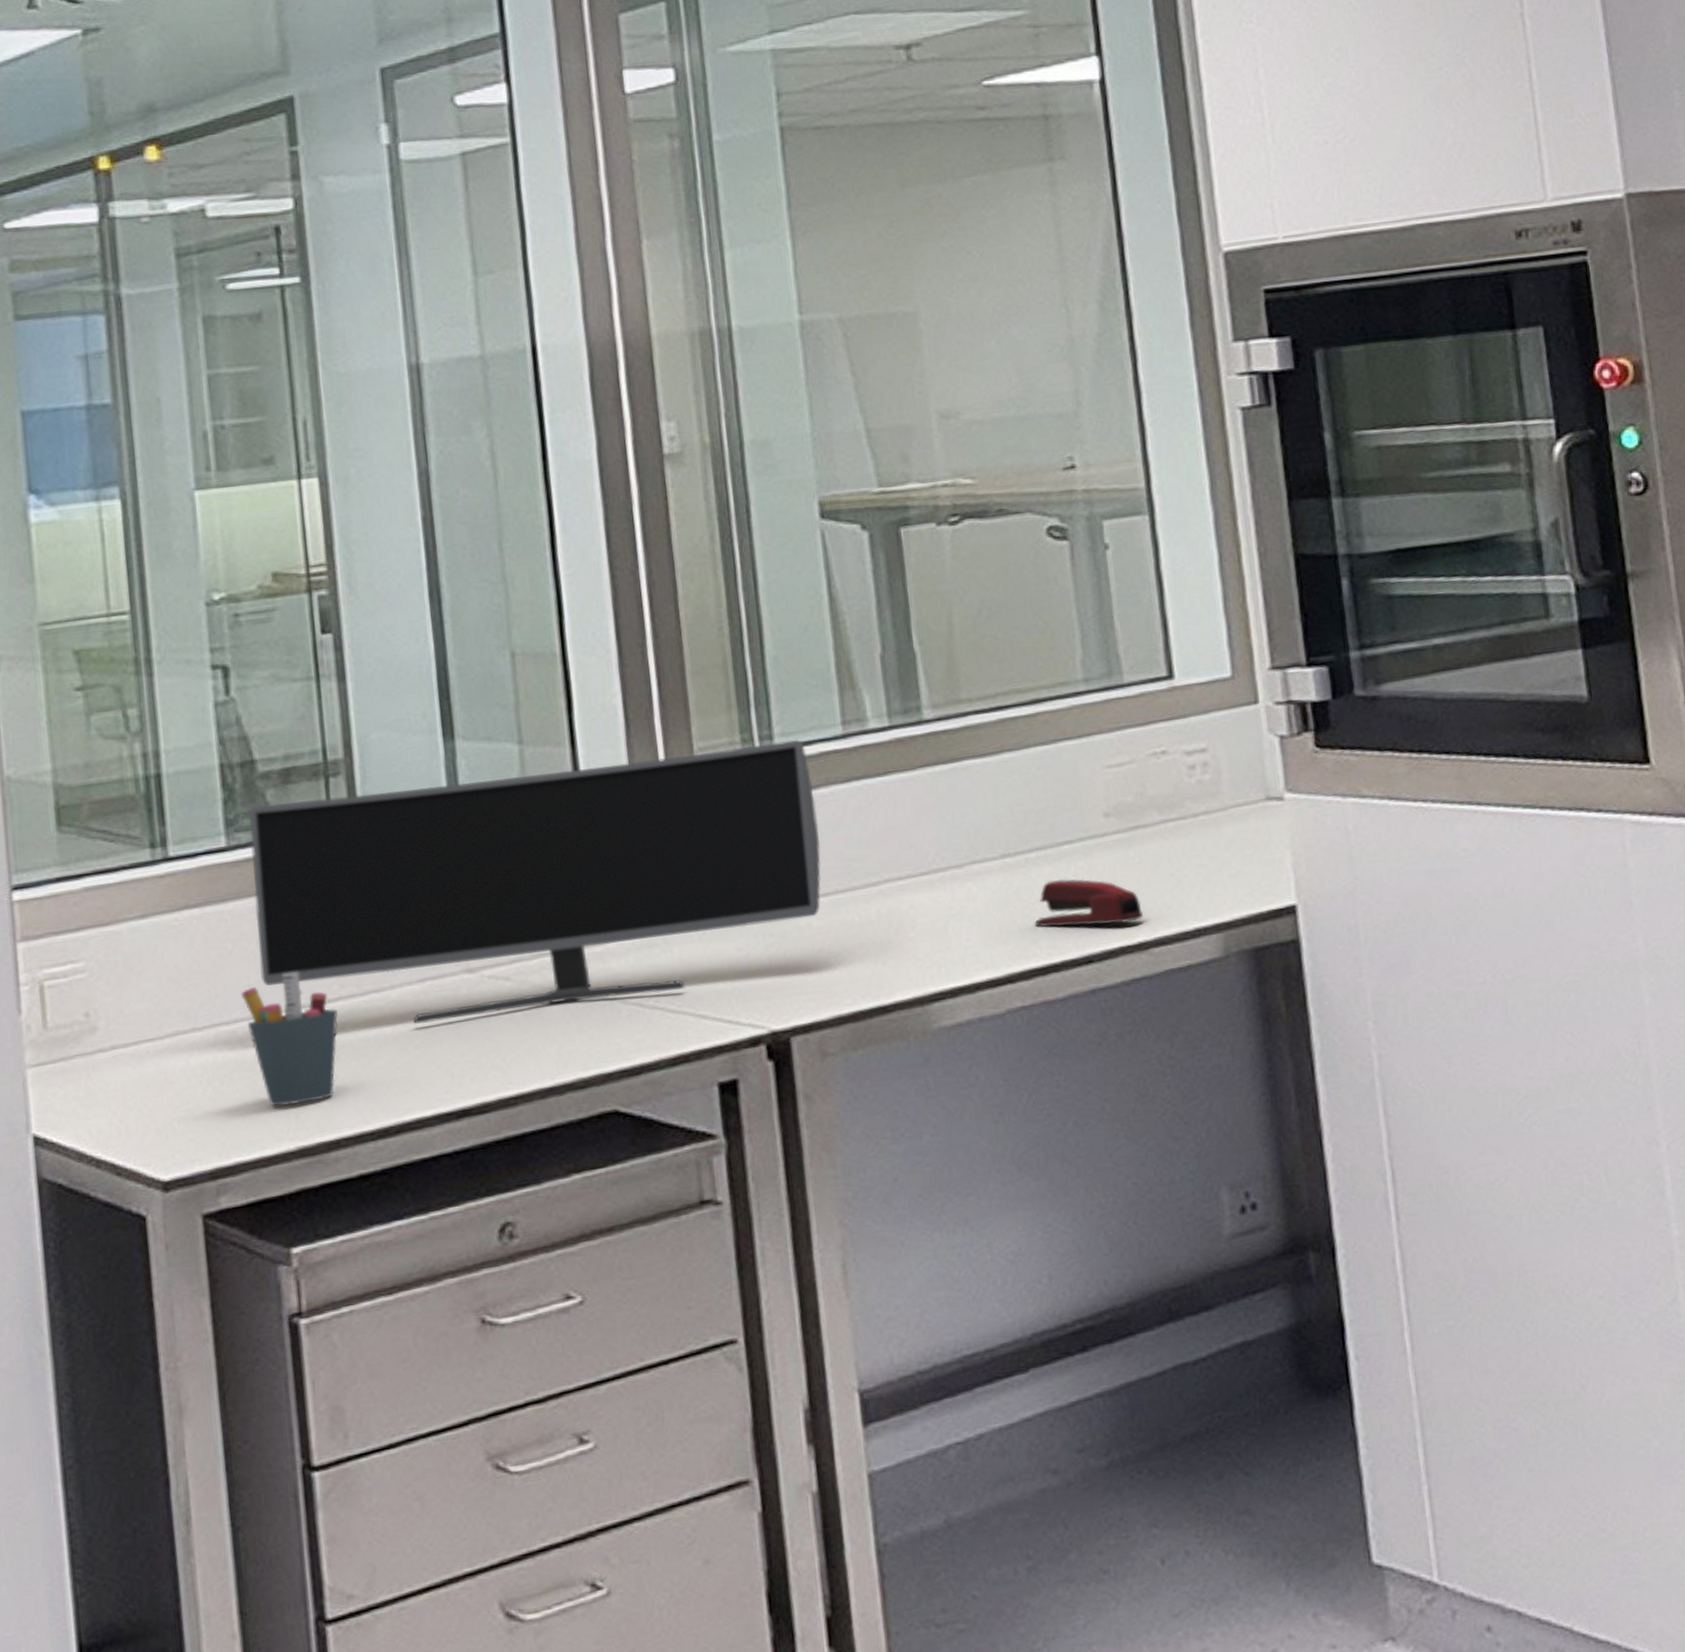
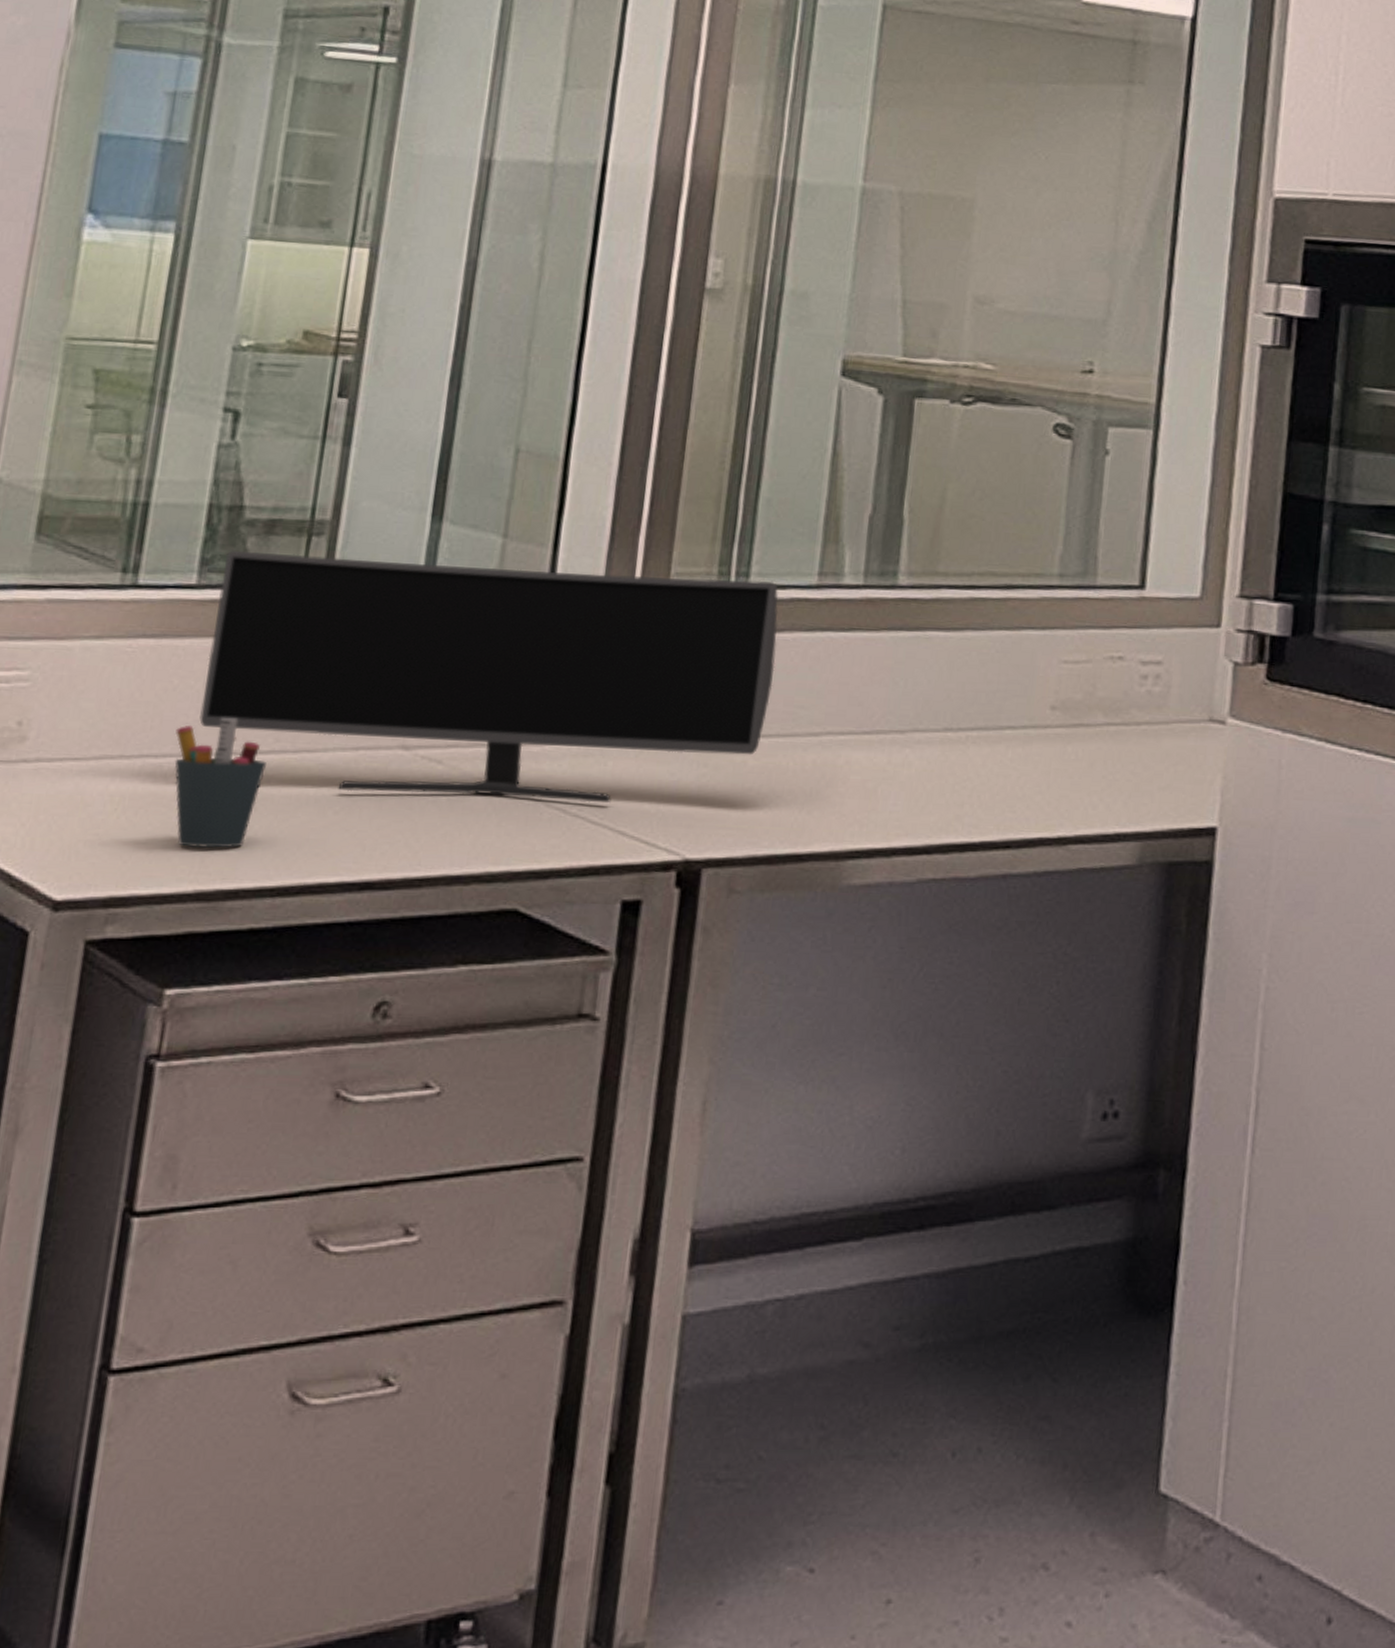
stapler: present [1034,878,1144,928] -> none [961,761,1069,816]

